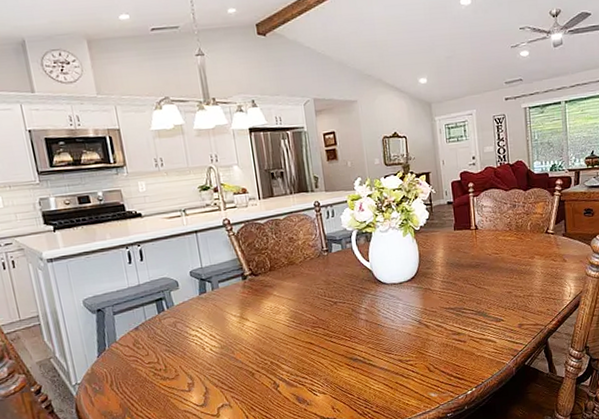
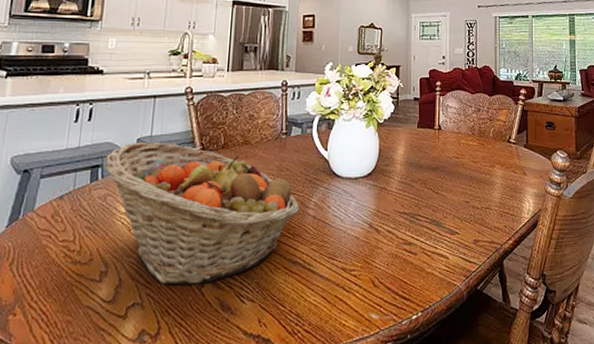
fruit basket: none [166,271,352,388] -> present [105,141,300,285]

